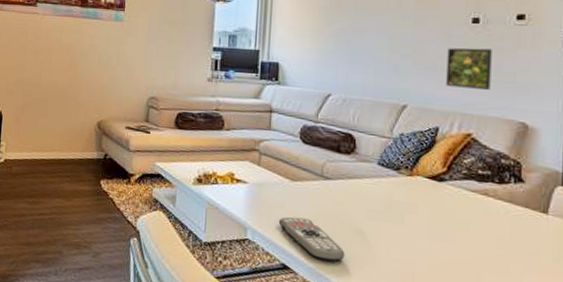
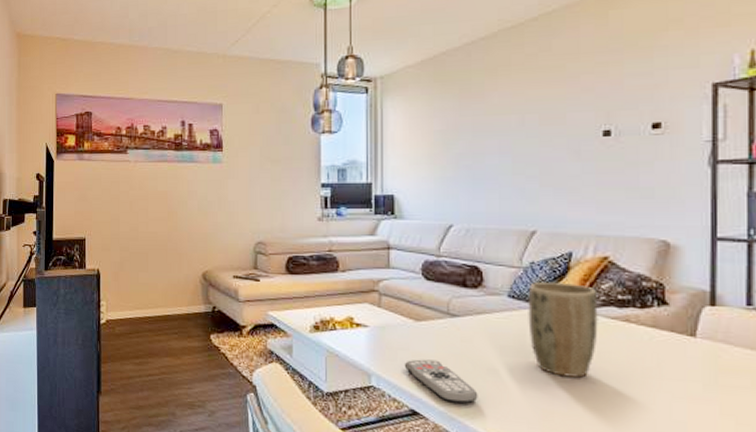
plant pot: none [395,153,460,245] -> present [528,281,598,378]
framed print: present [446,47,492,90] -> none [577,163,627,207]

